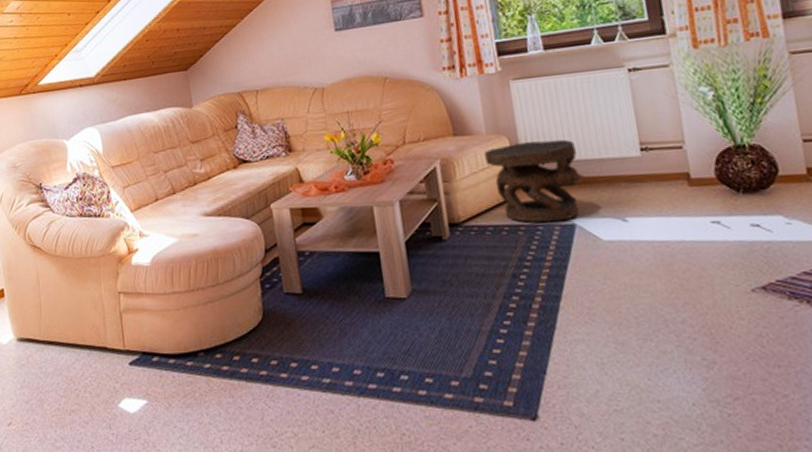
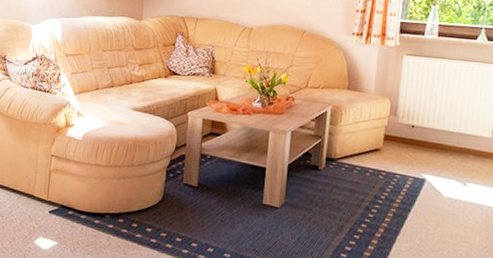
side table: present [484,139,584,223] -> none [367,106,442,175]

